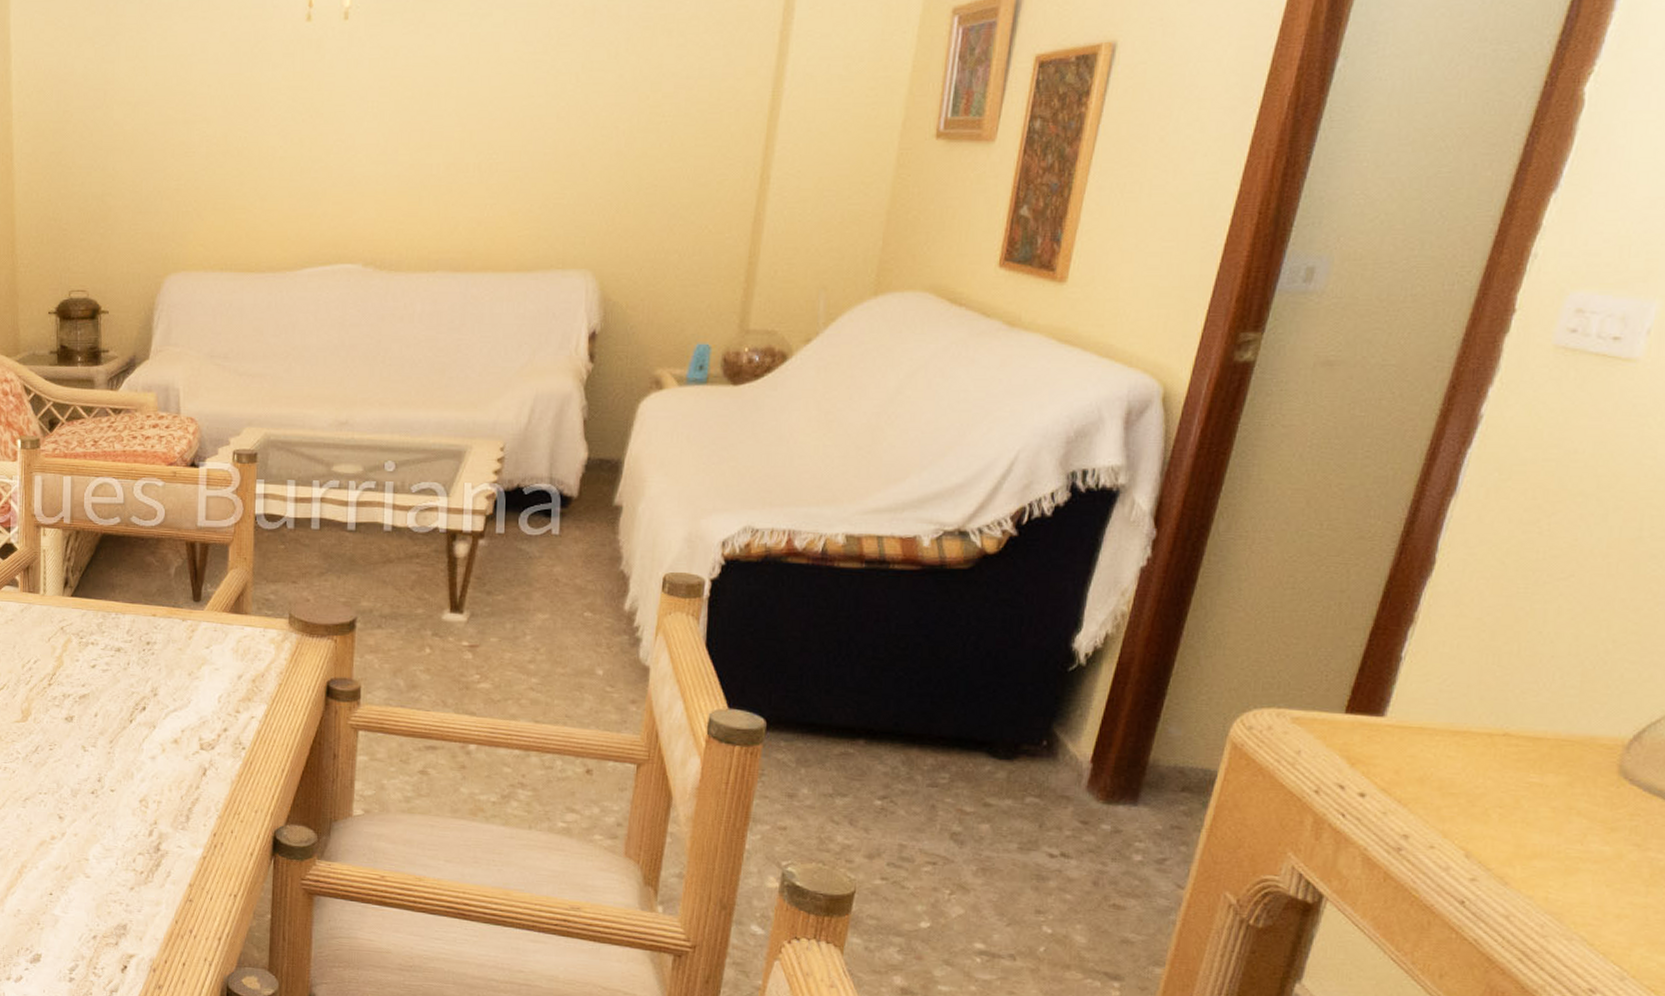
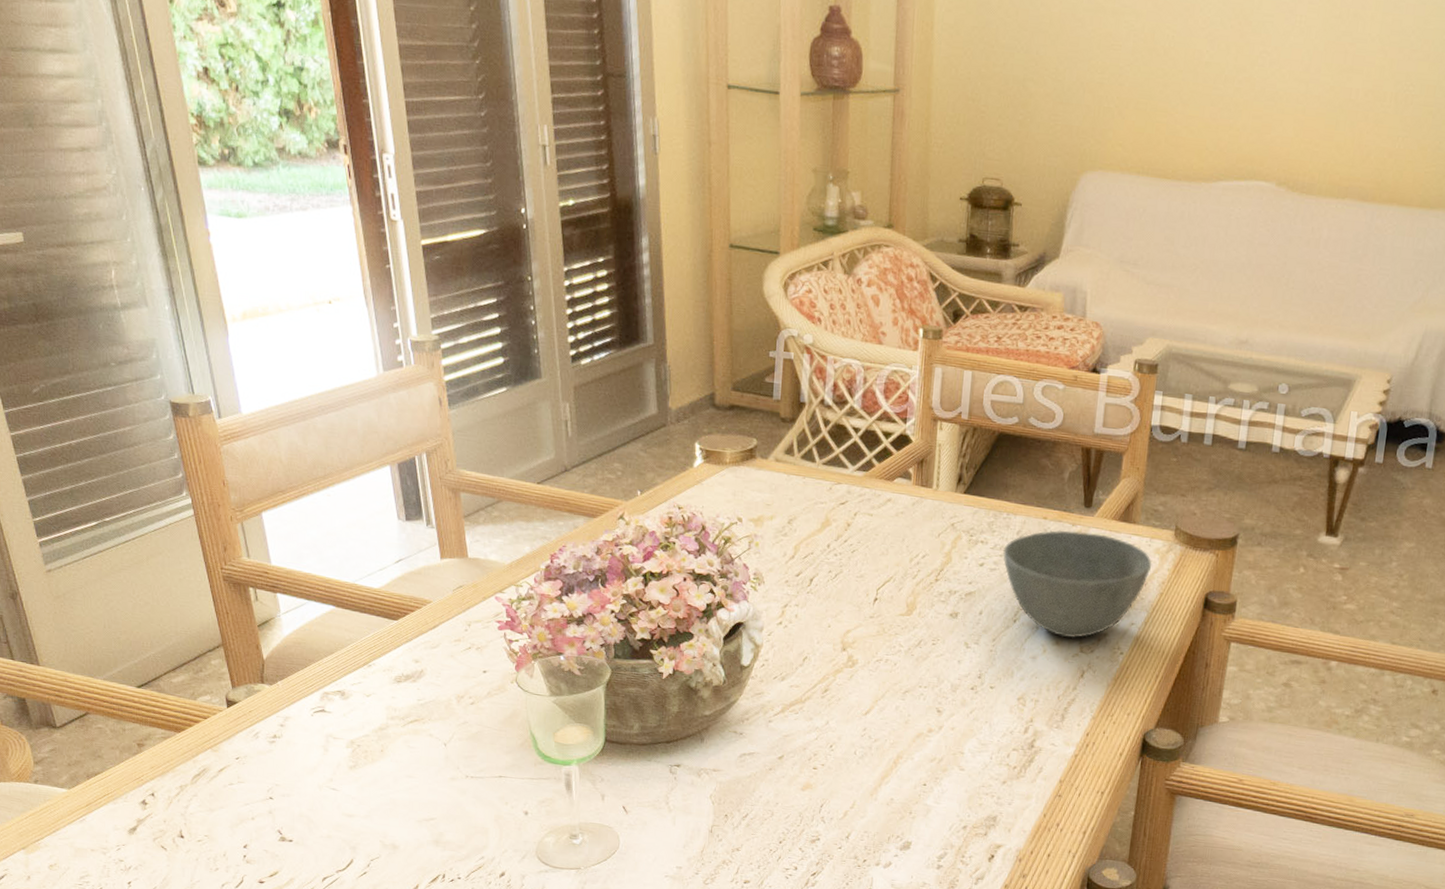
bowl: none [114,626,268,736] -> present [1003,530,1152,639]

